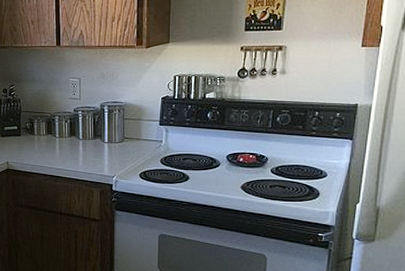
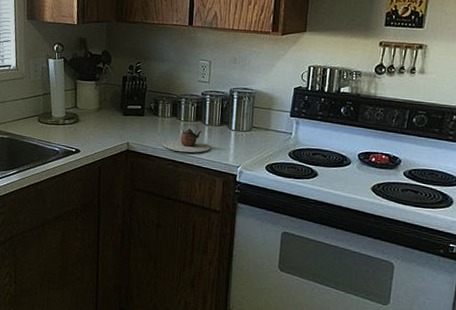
teapot: none [40,140,86,167] -> present [162,123,211,153]

